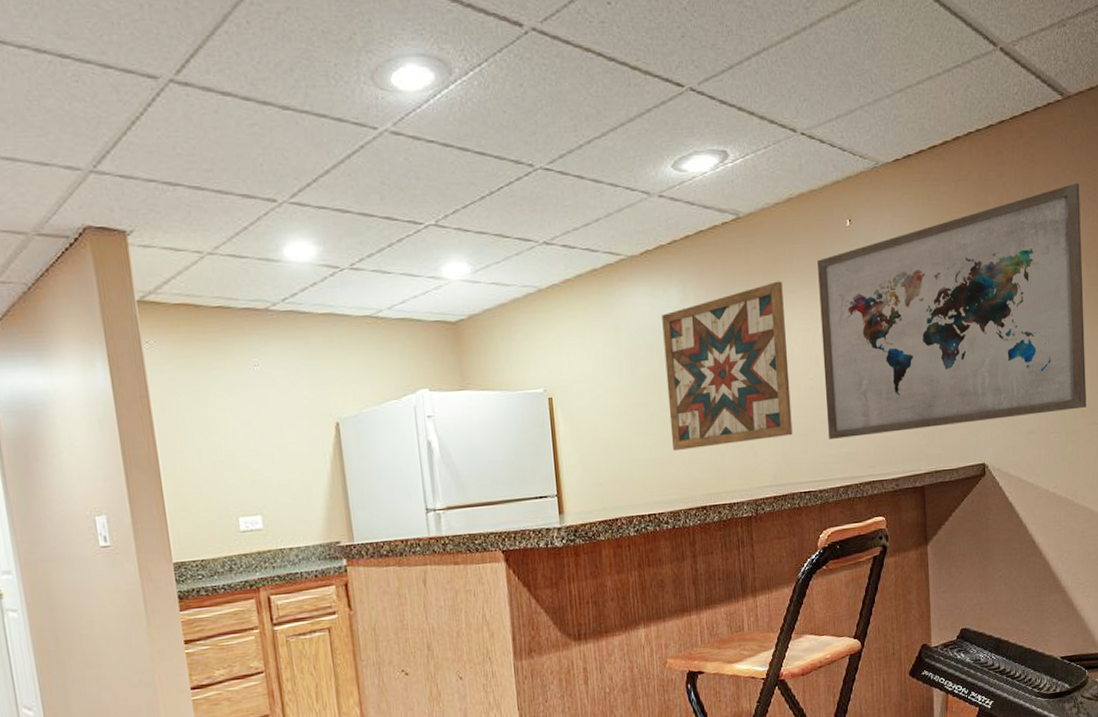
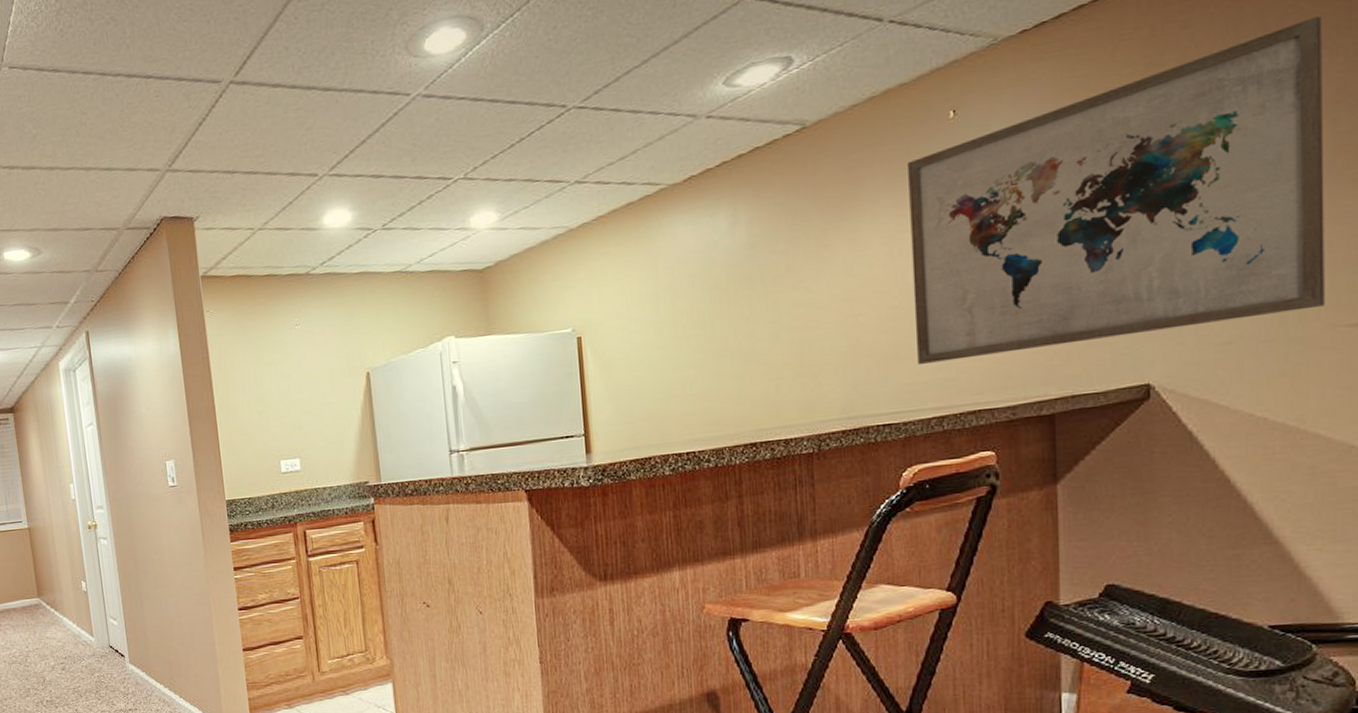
wall art: present [662,281,793,452] -> none [707,191,869,386]

